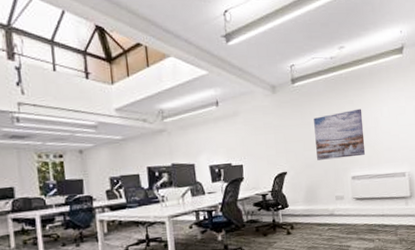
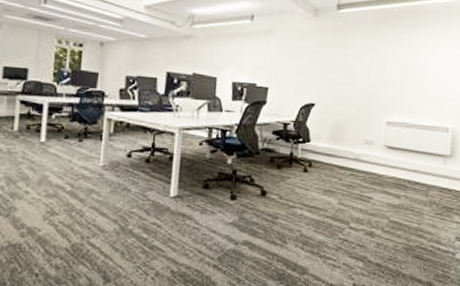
wall art: present [314,108,366,160] -> none [351,48,411,101]

